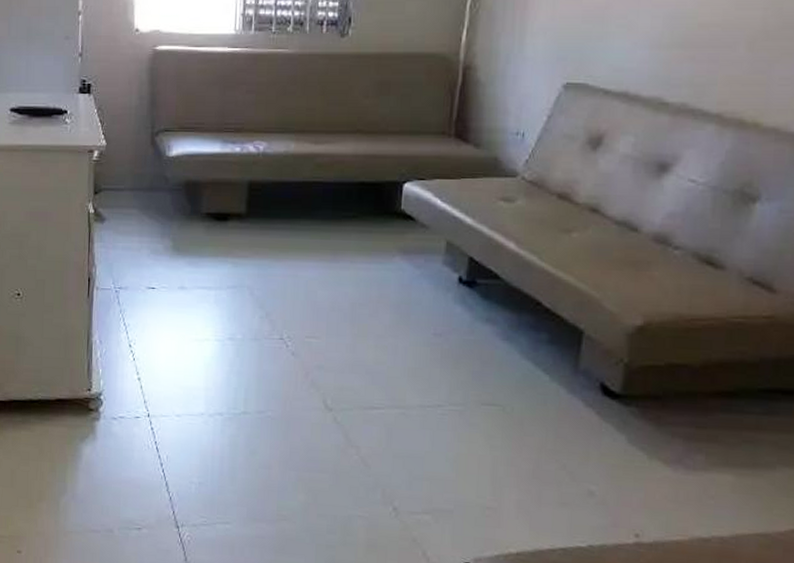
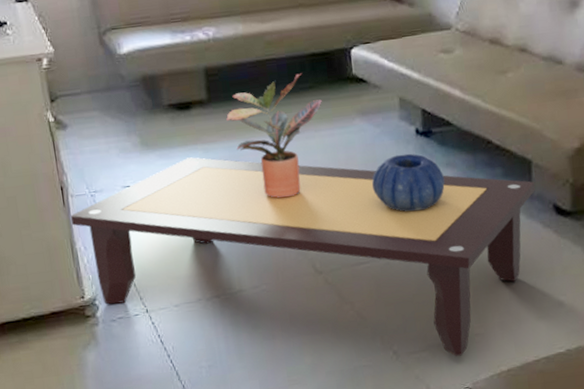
coffee table: none [93,269,584,527] -> present [71,157,536,357]
potted plant: none [262,201,363,326] -> present [226,73,322,198]
decorative bowl: none [401,301,481,364] -> present [372,153,445,212]

